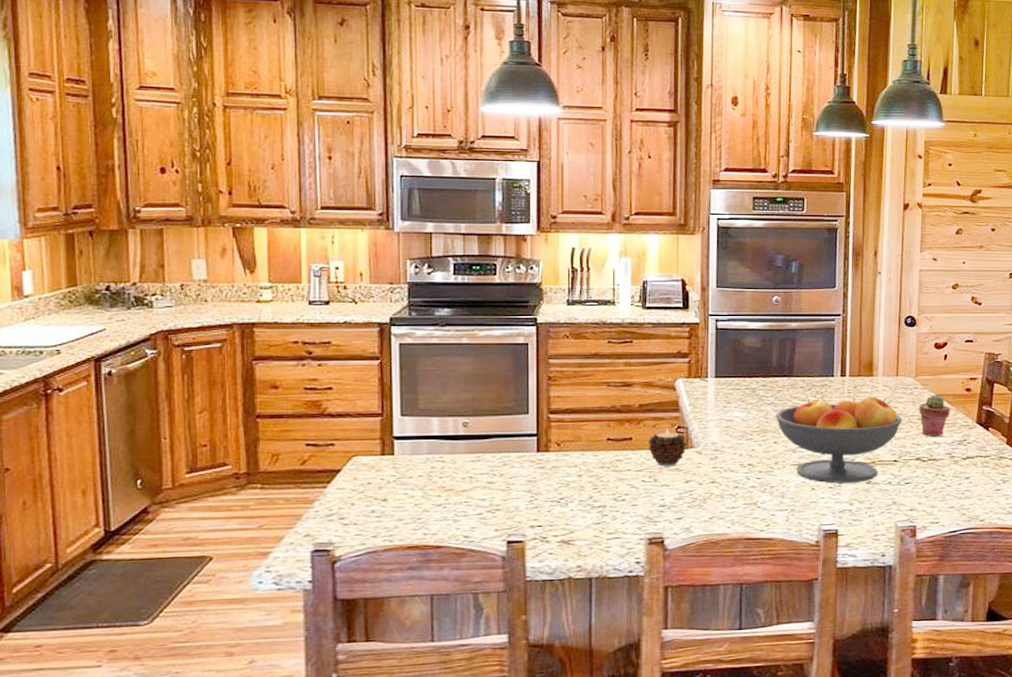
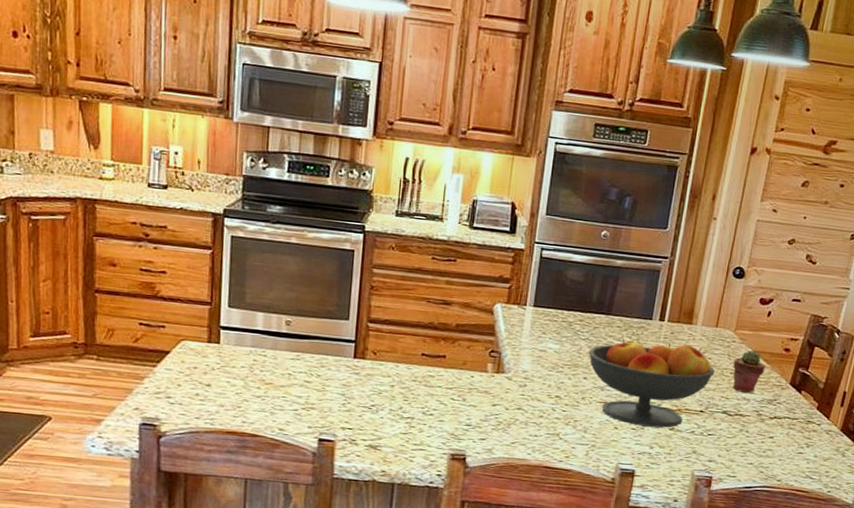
candle: present [648,429,688,467] -> none [460,351,499,389]

